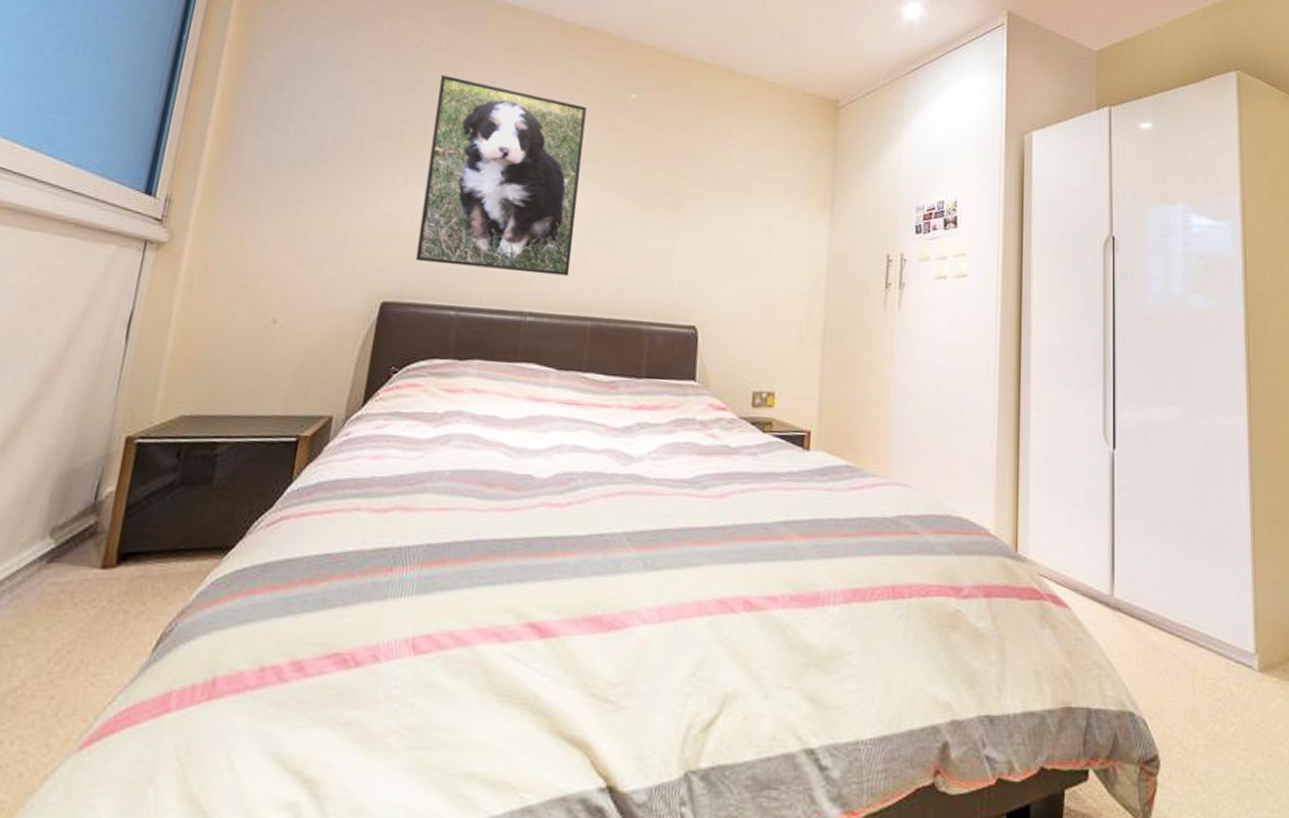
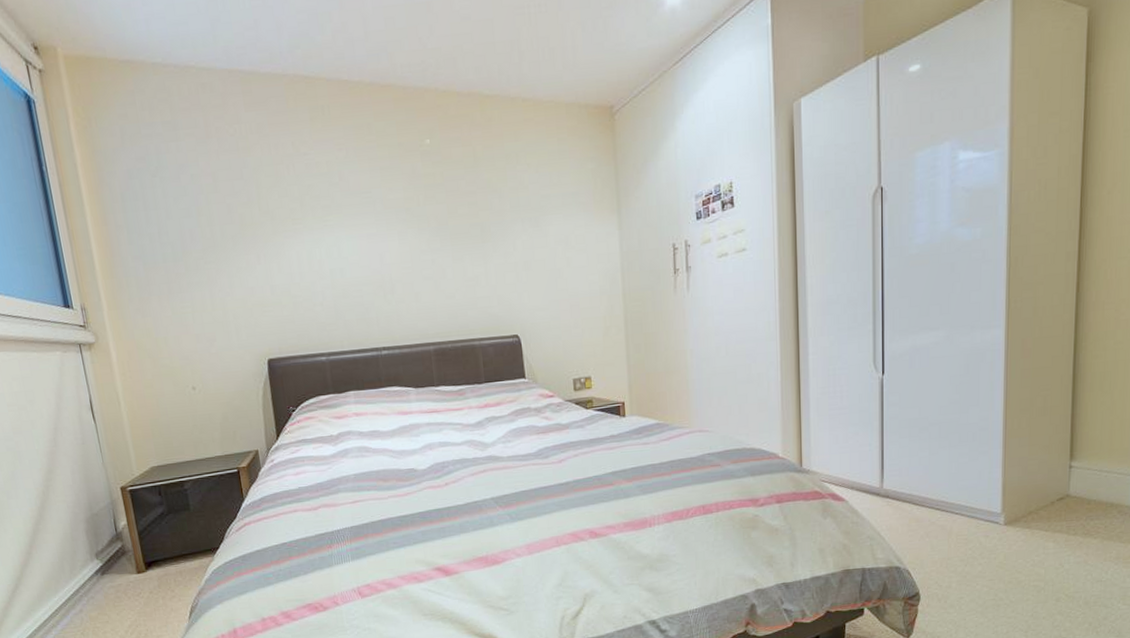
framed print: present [415,75,587,276] -> none [259,156,407,322]

